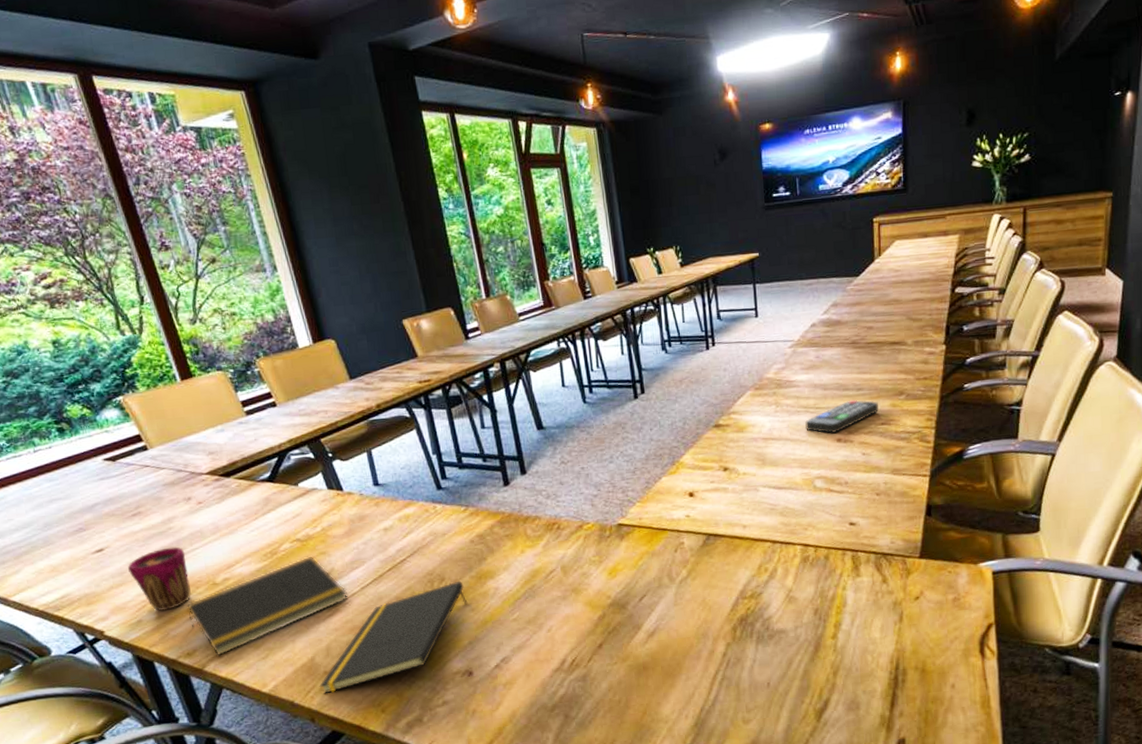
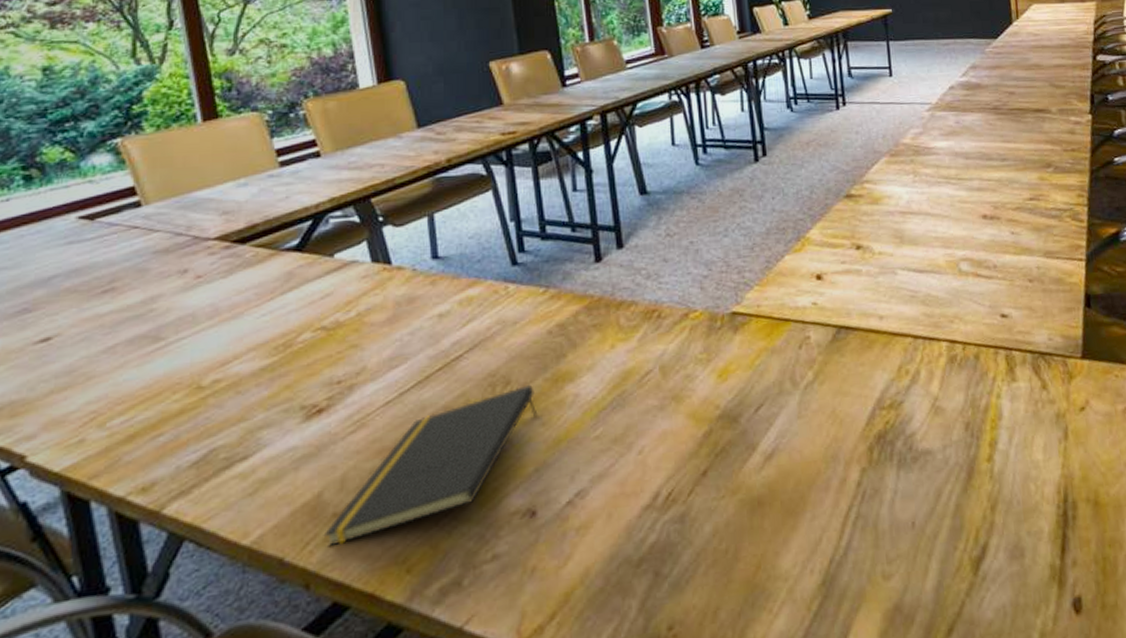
cup: present [128,547,192,611] -> none [81,335,166,426]
notepad: present [187,555,349,656] -> none [154,349,381,492]
remote control: present [805,399,879,434] -> none [947,170,1026,209]

